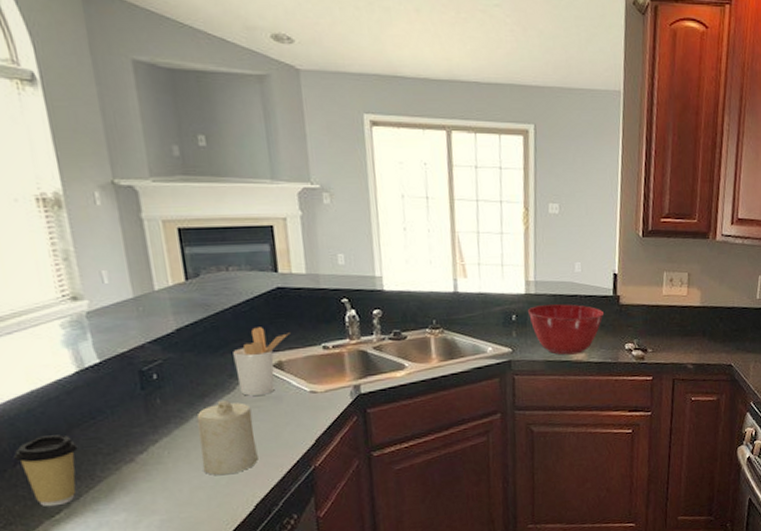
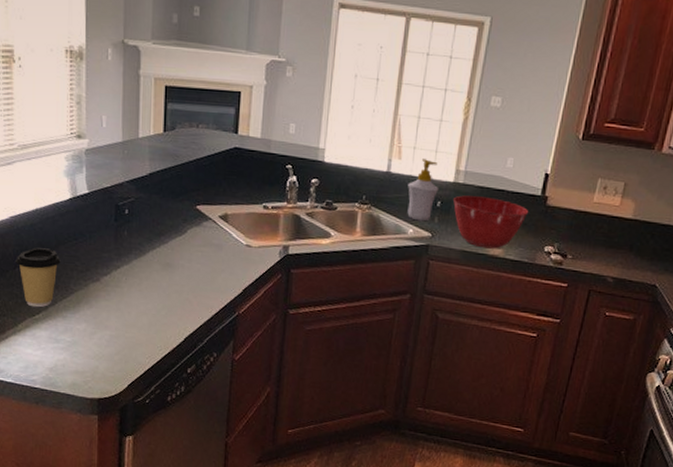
candle: present [196,400,258,475] -> none [149,241,196,307]
utensil holder: present [233,327,290,396] -> none [189,180,239,242]
soap bottle: none [478,274,512,338] -> present [407,159,440,222]

